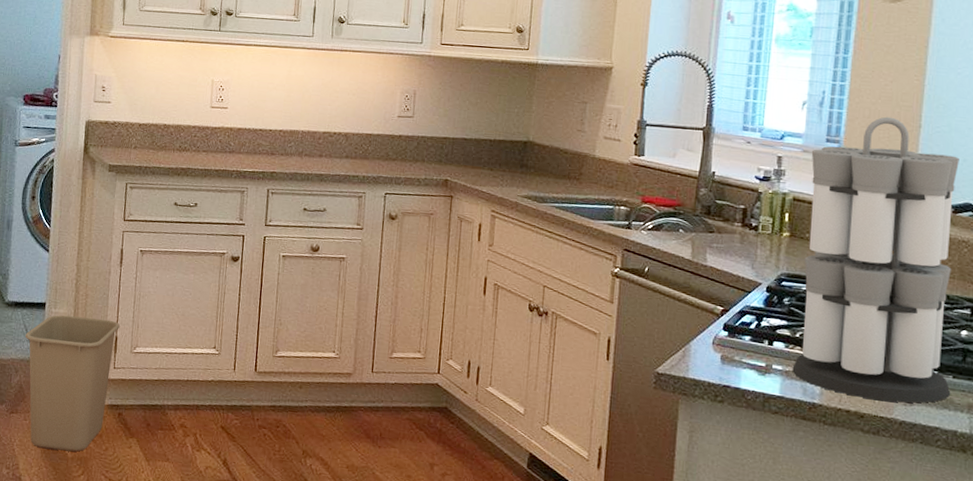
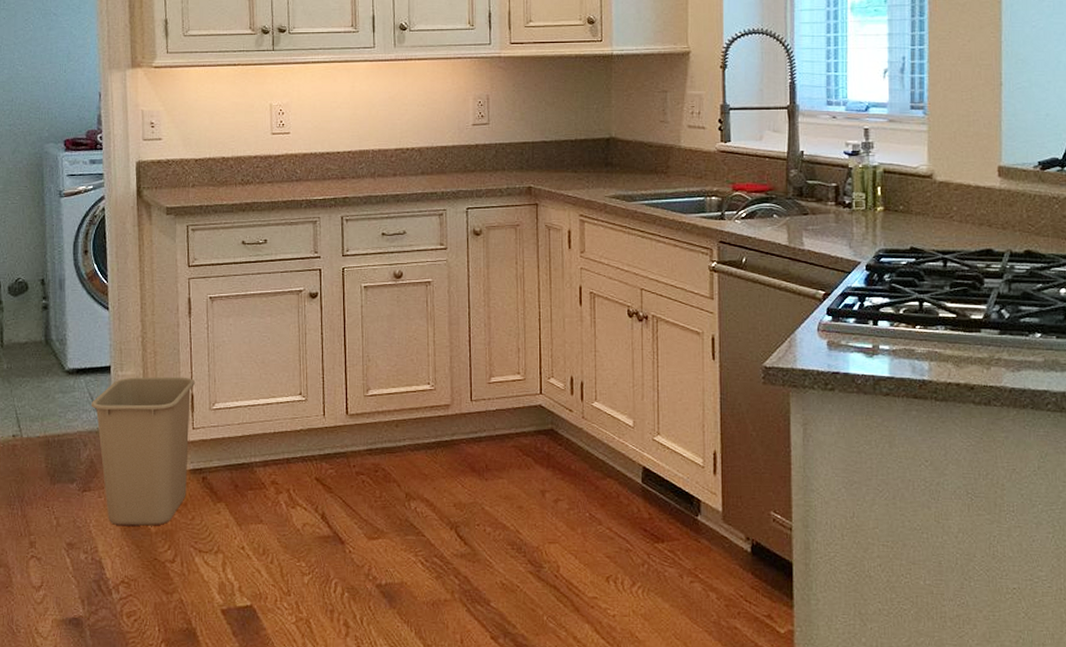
spice rack: present [792,116,960,403] -> none [897,77,1055,369]

